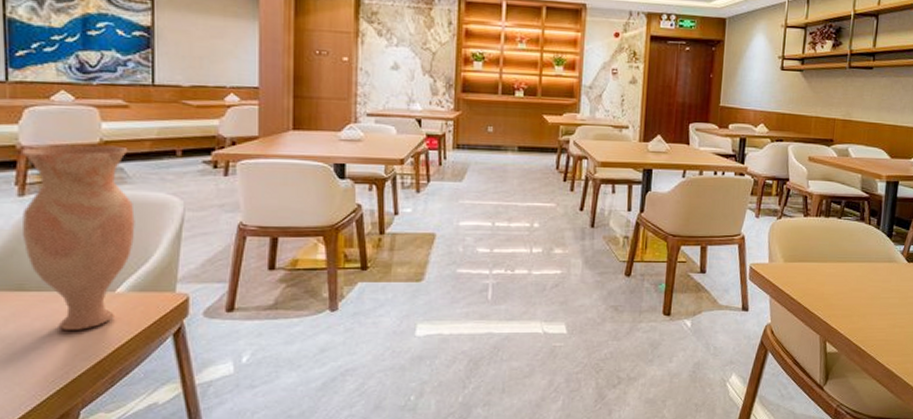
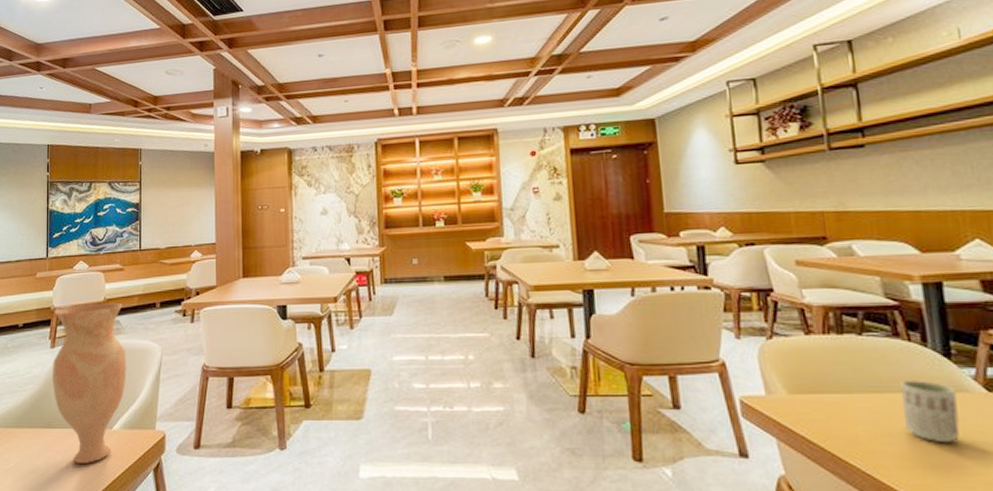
cup: none [853,253,890,298] -> present [900,380,960,442]

